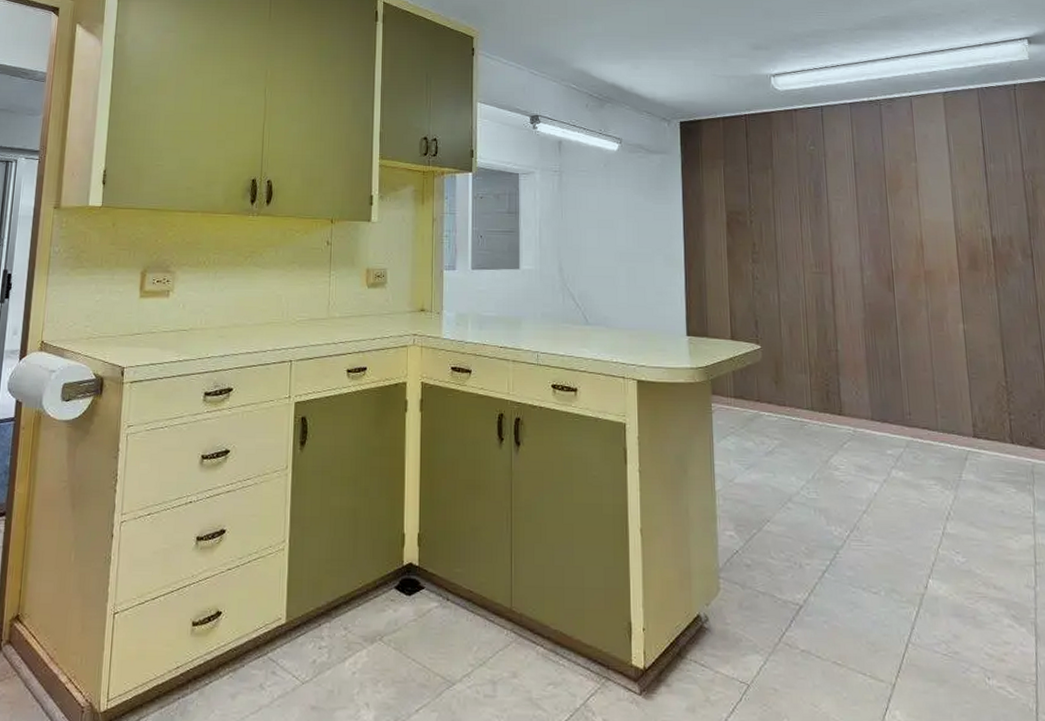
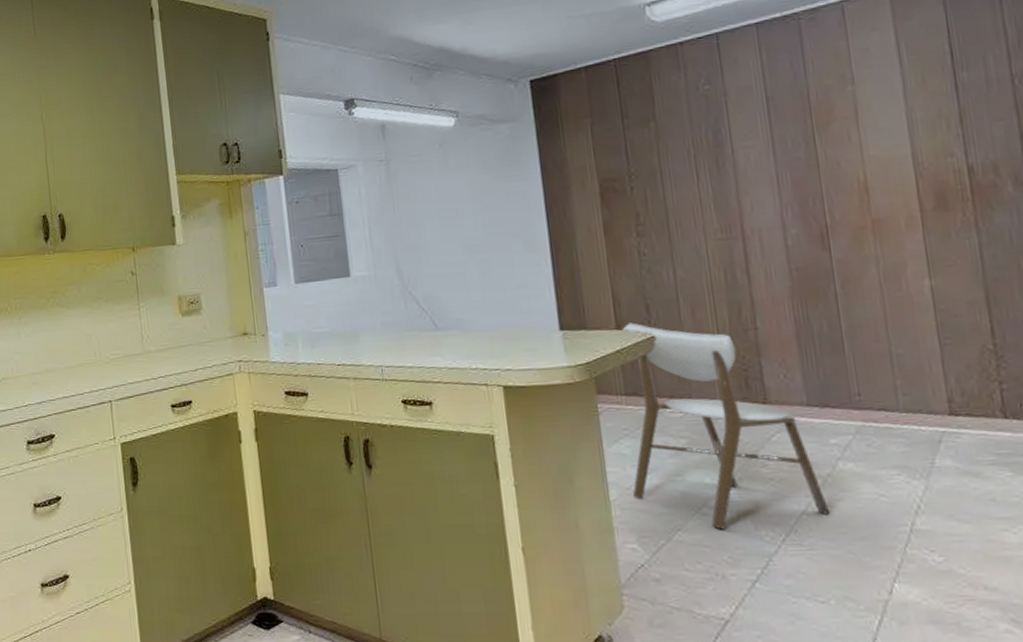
dining chair: none [733,335,885,523] -> present [621,323,831,530]

